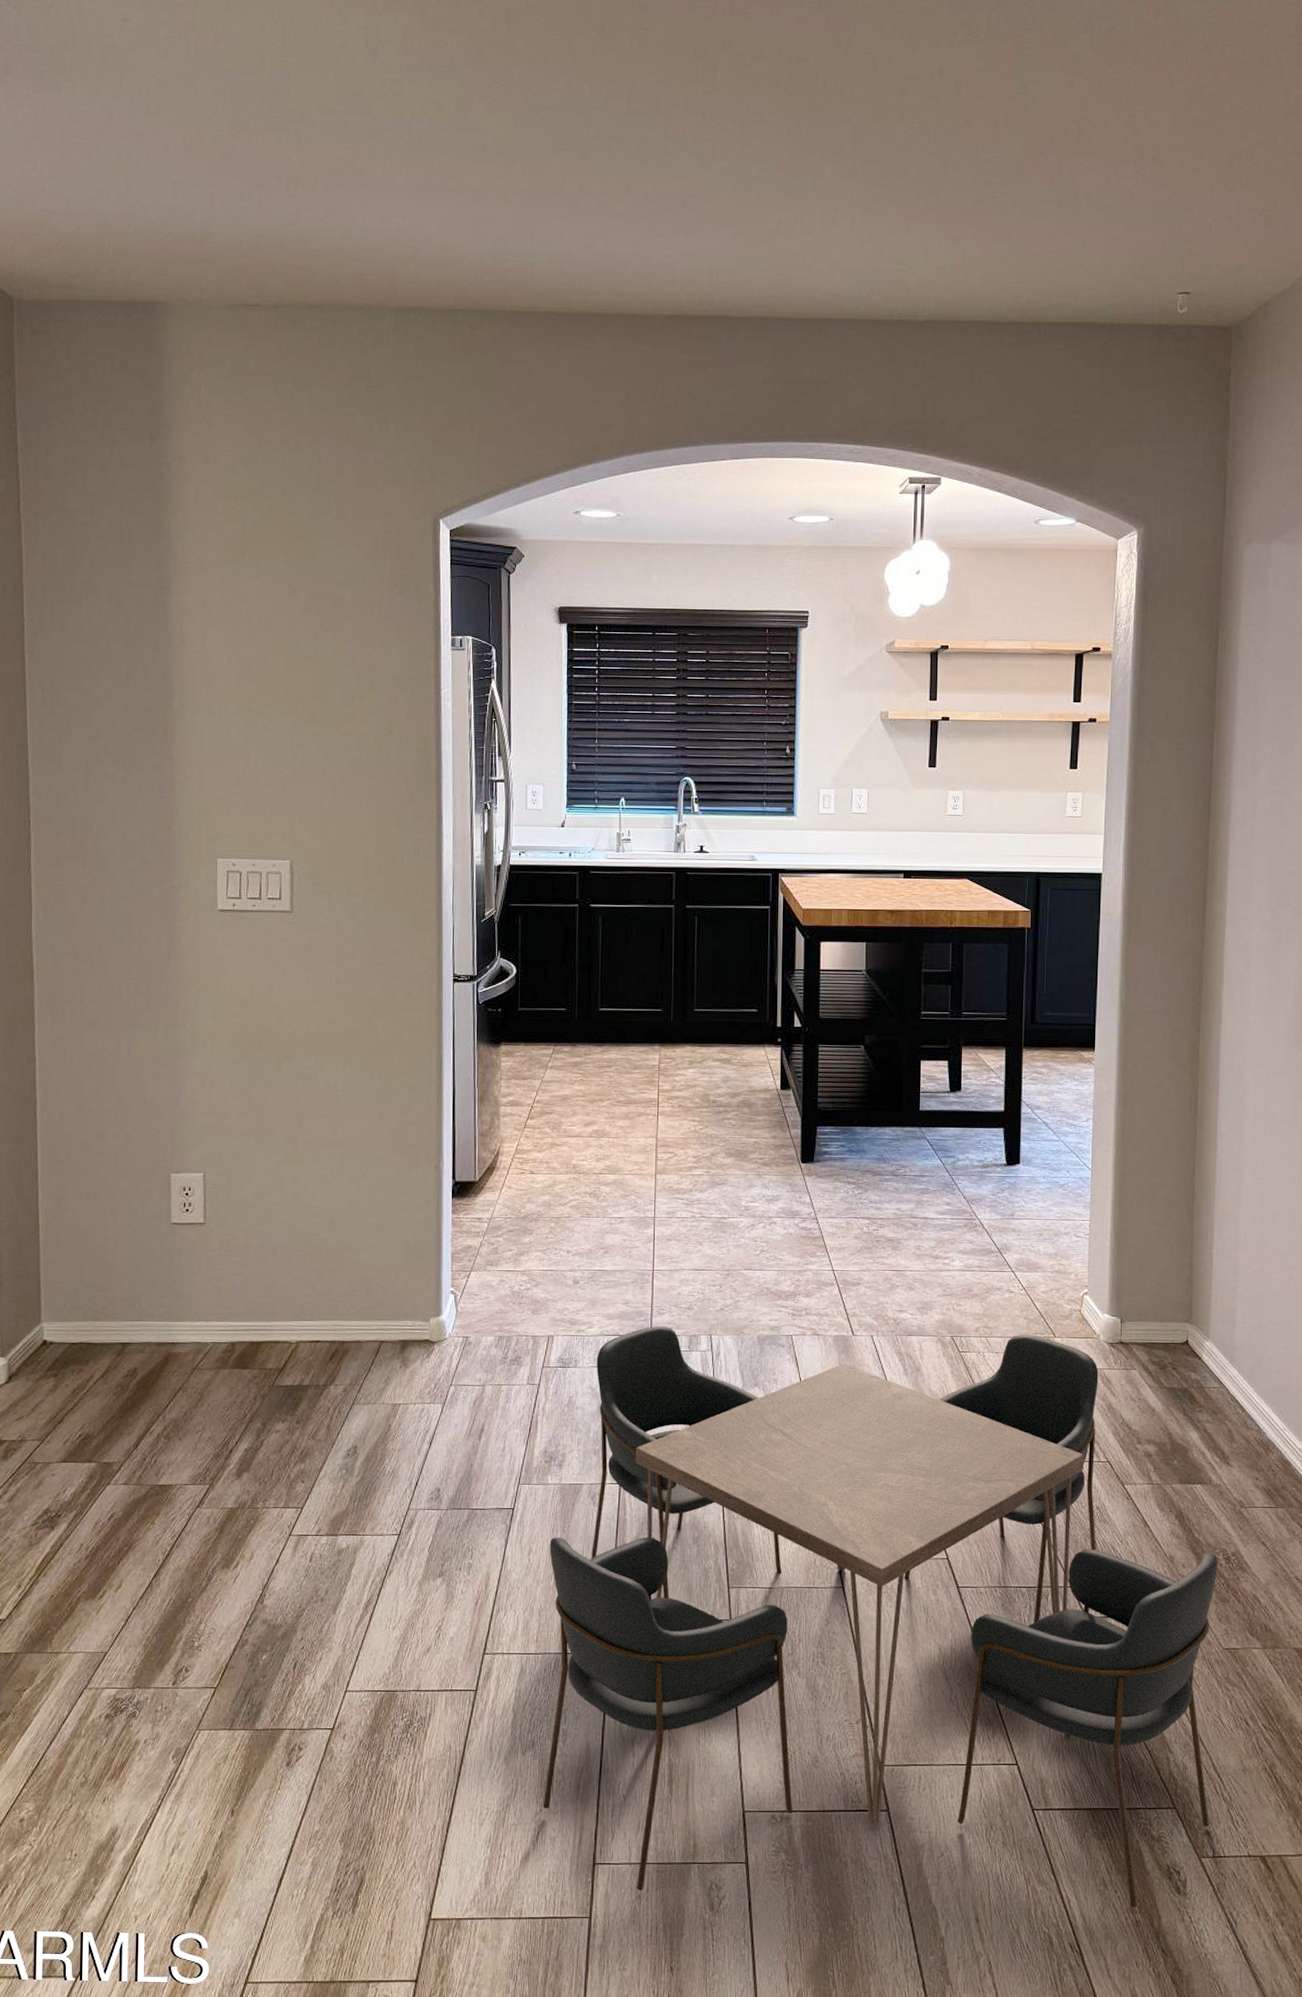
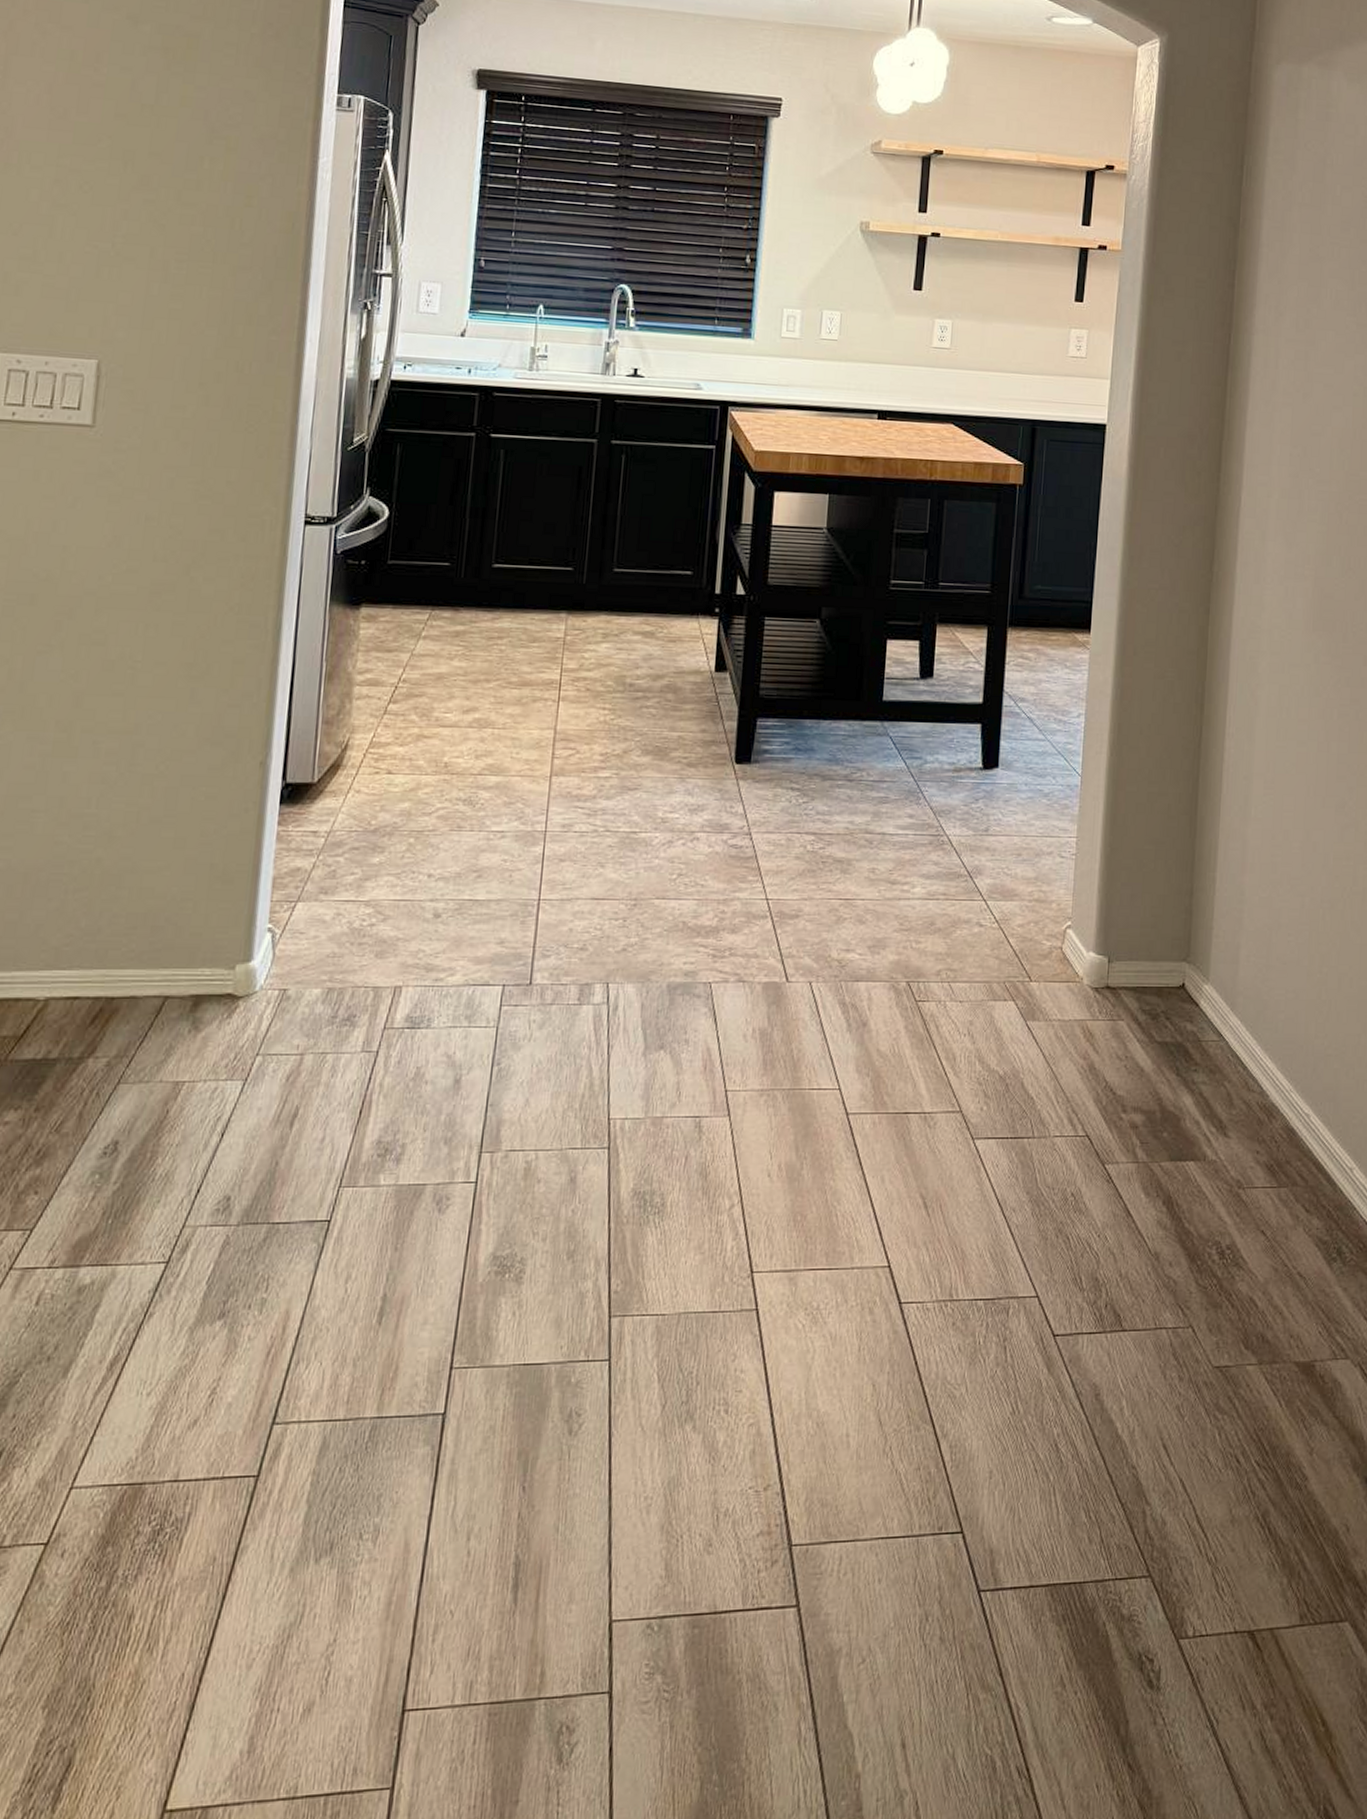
dining table: present [542,1326,1219,1907] -> none [338,972,1211,1744]

